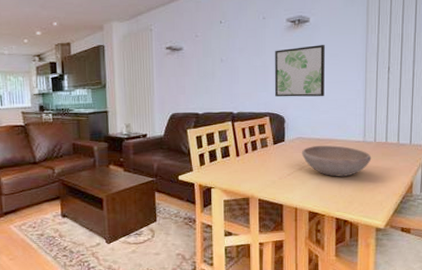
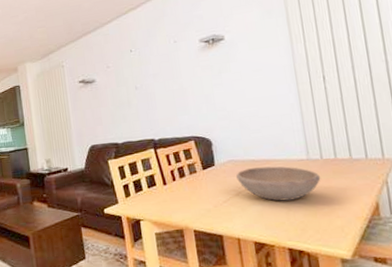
wall art: present [275,45,325,97] -> none [191,61,253,120]

